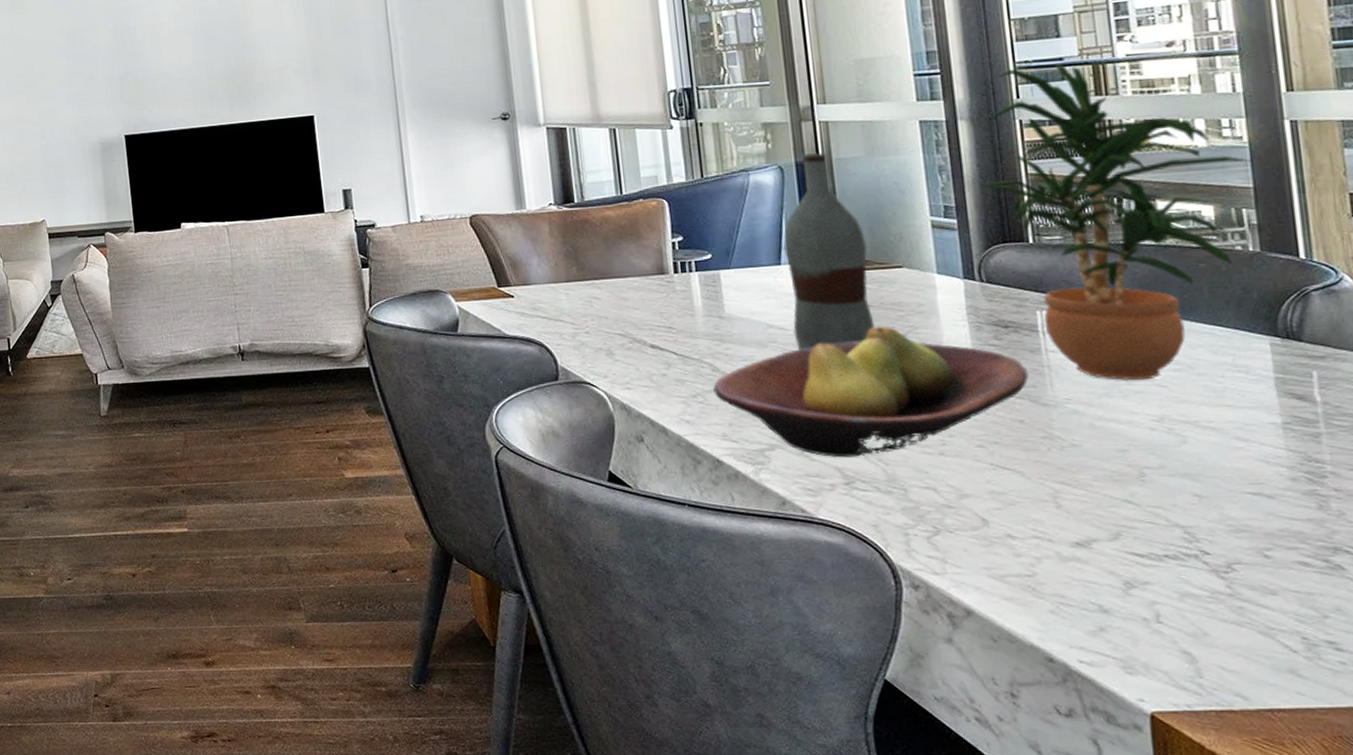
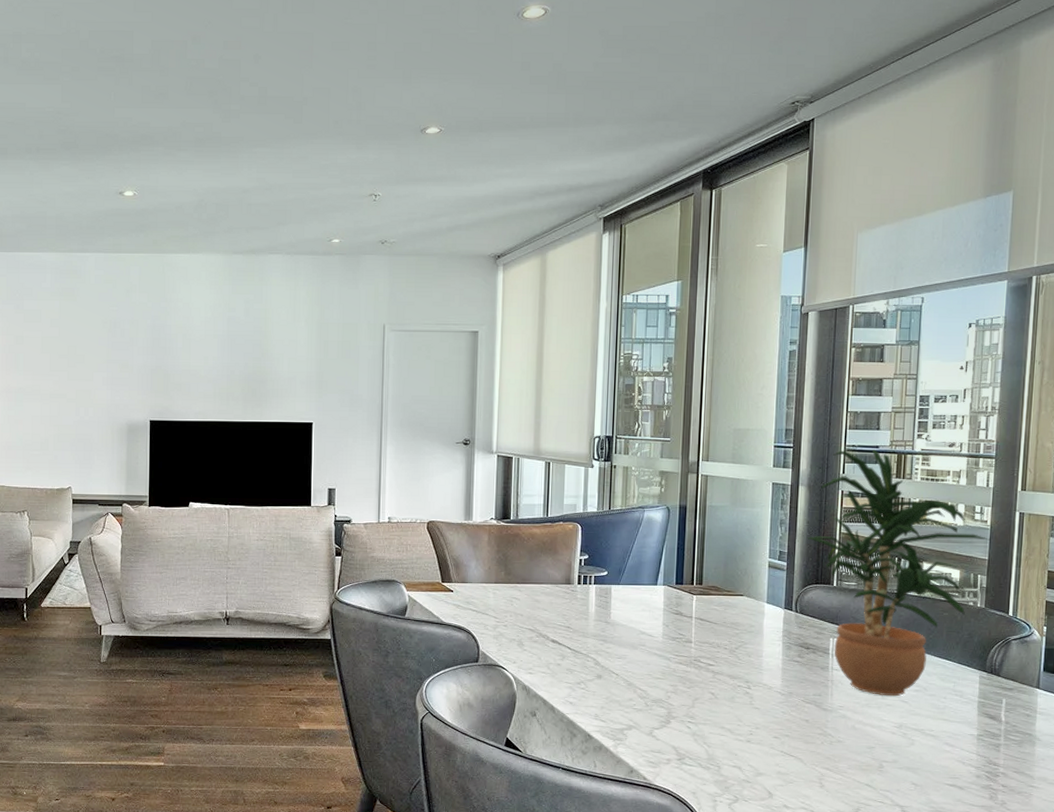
fruit bowl: present [713,325,1029,458] -> none [593,639,818,740]
bottle: present [783,153,875,350] -> none [658,500,721,654]

